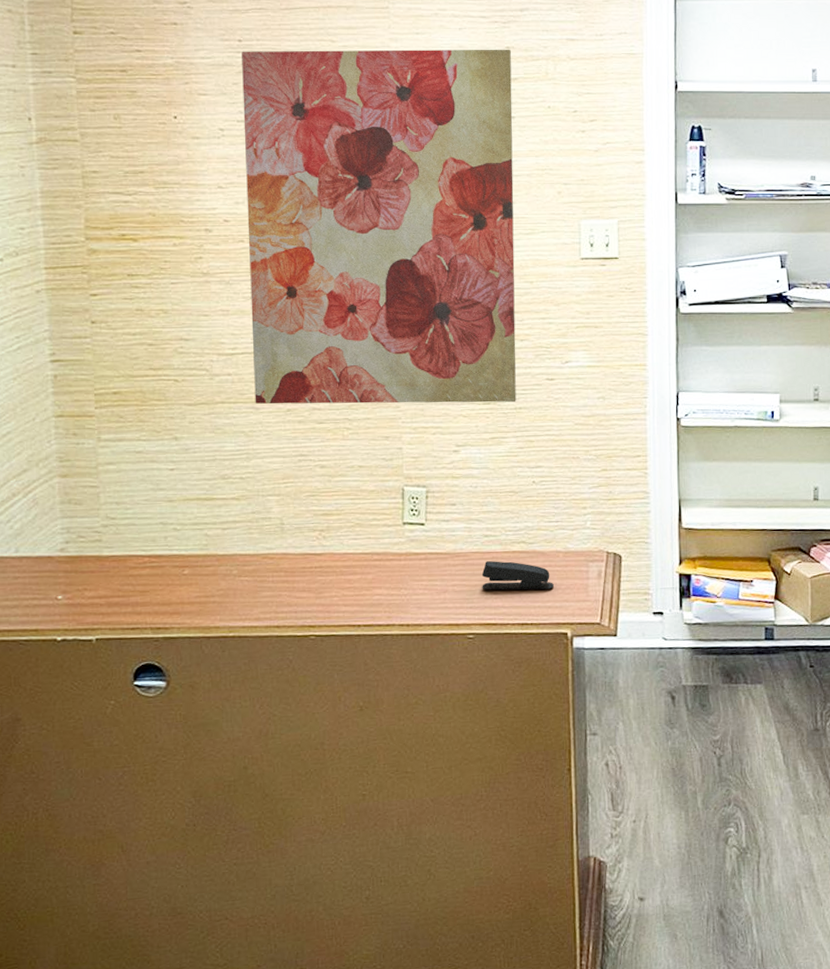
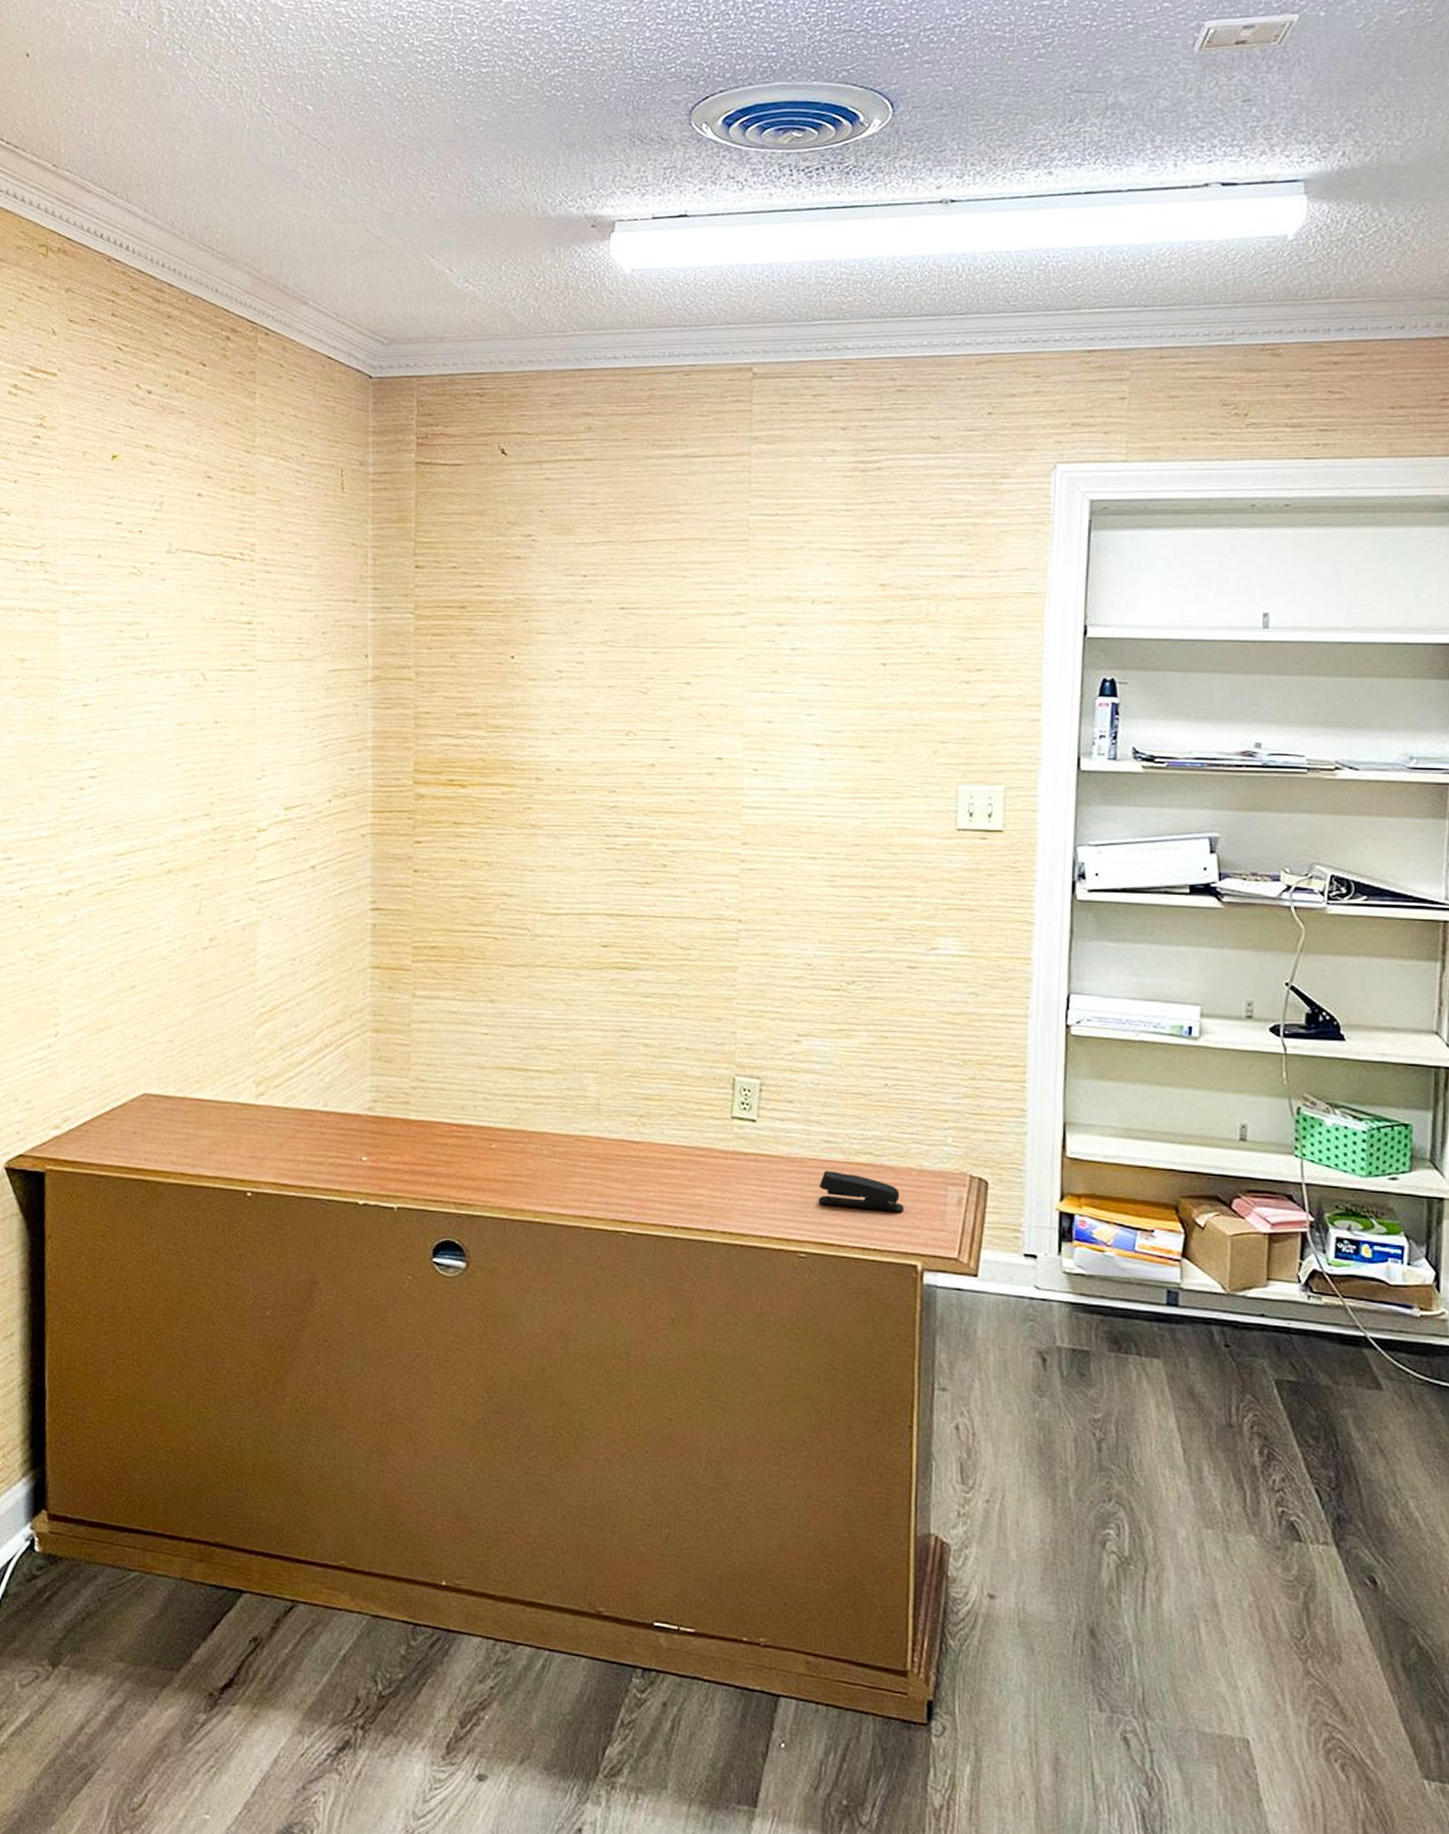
wall art: present [242,49,516,405] -> none [577,586,887,991]

